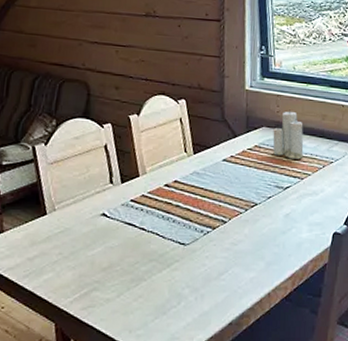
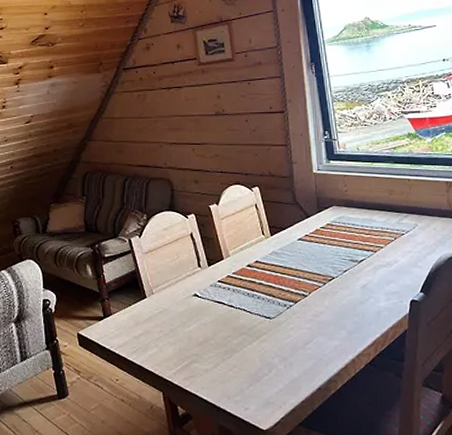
candle: present [273,109,304,160] -> none [343,188,374,234]

